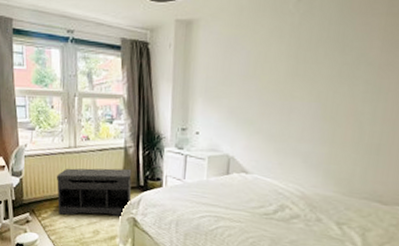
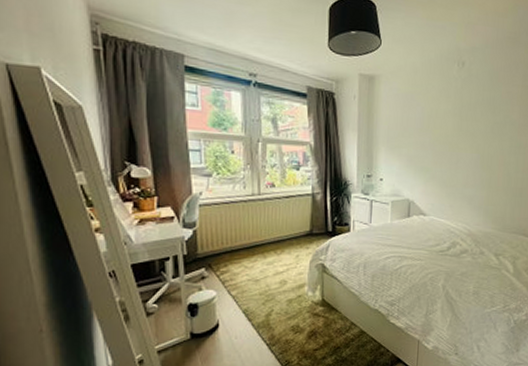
bench: present [57,168,132,216] -> none [238,215,320,267]

